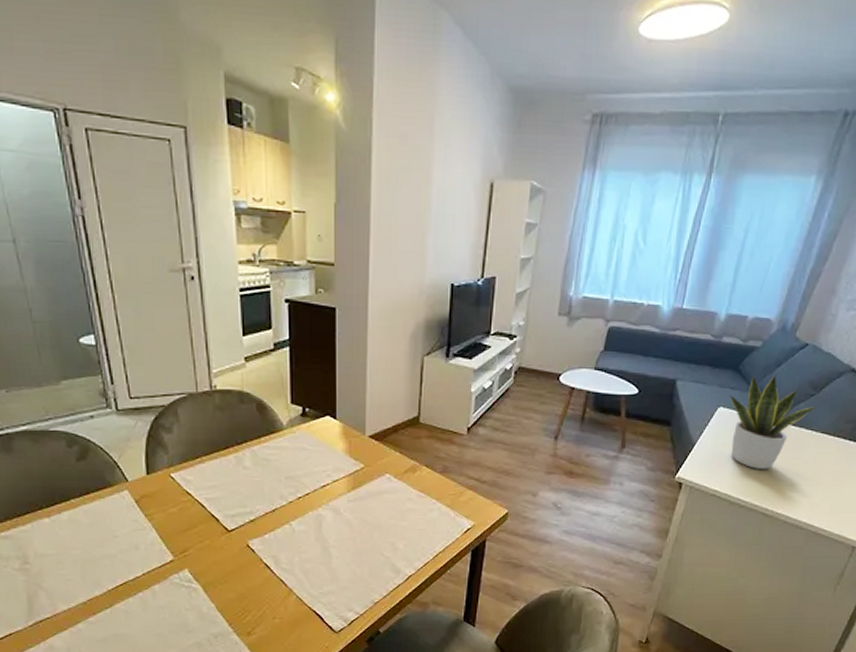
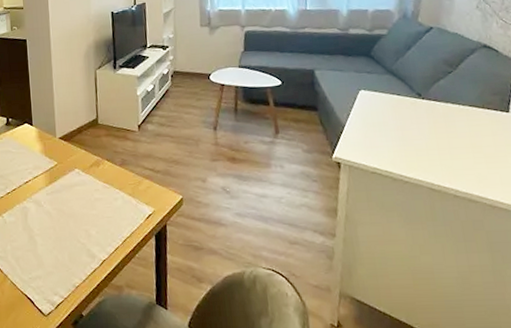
potted plant: present [729,373,820,469] -> none [367,56,460,145]

